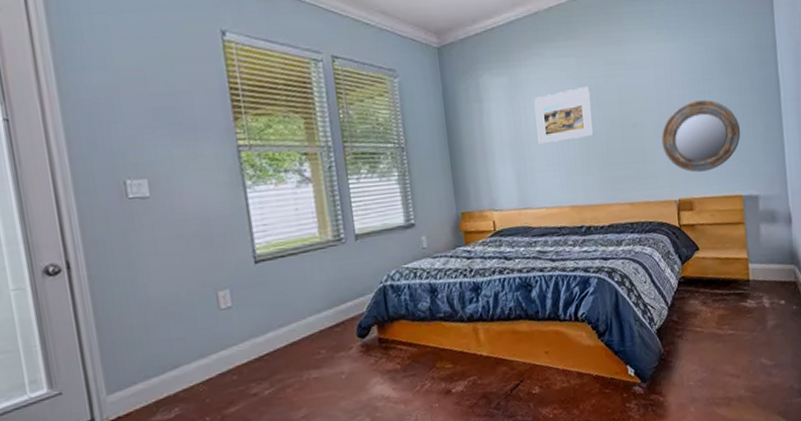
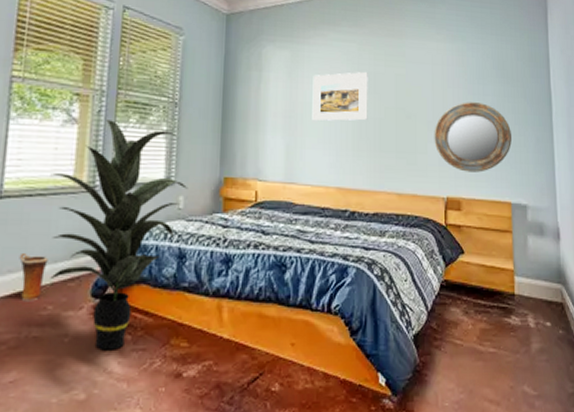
vase: none [285,307,313,350] -> present [19,252,48,302]
indoor plant: none [296,174,429,381] -> present [50,120,188,351]

